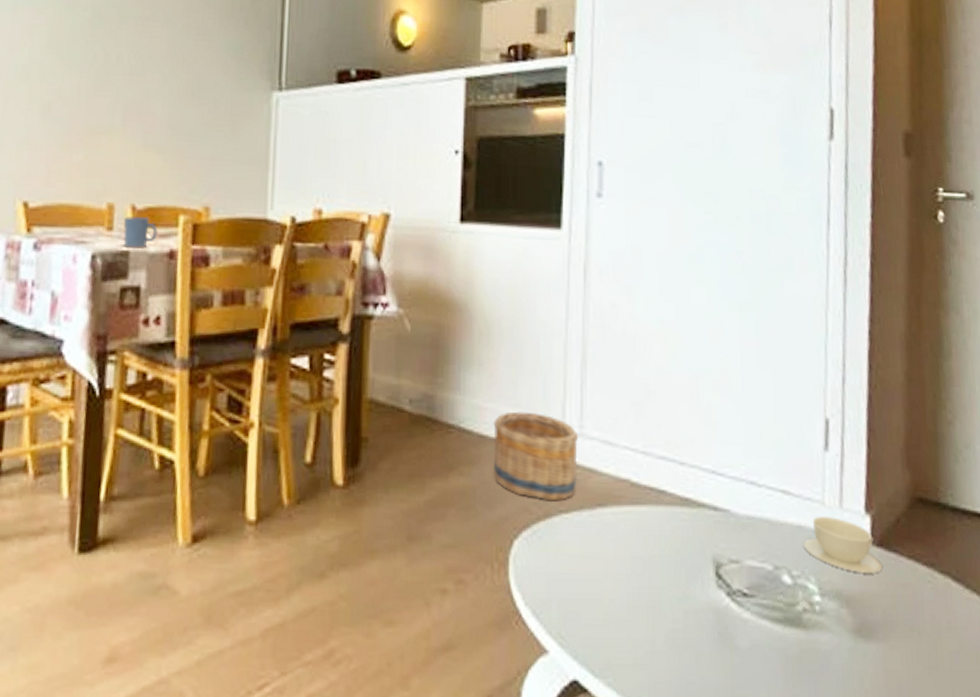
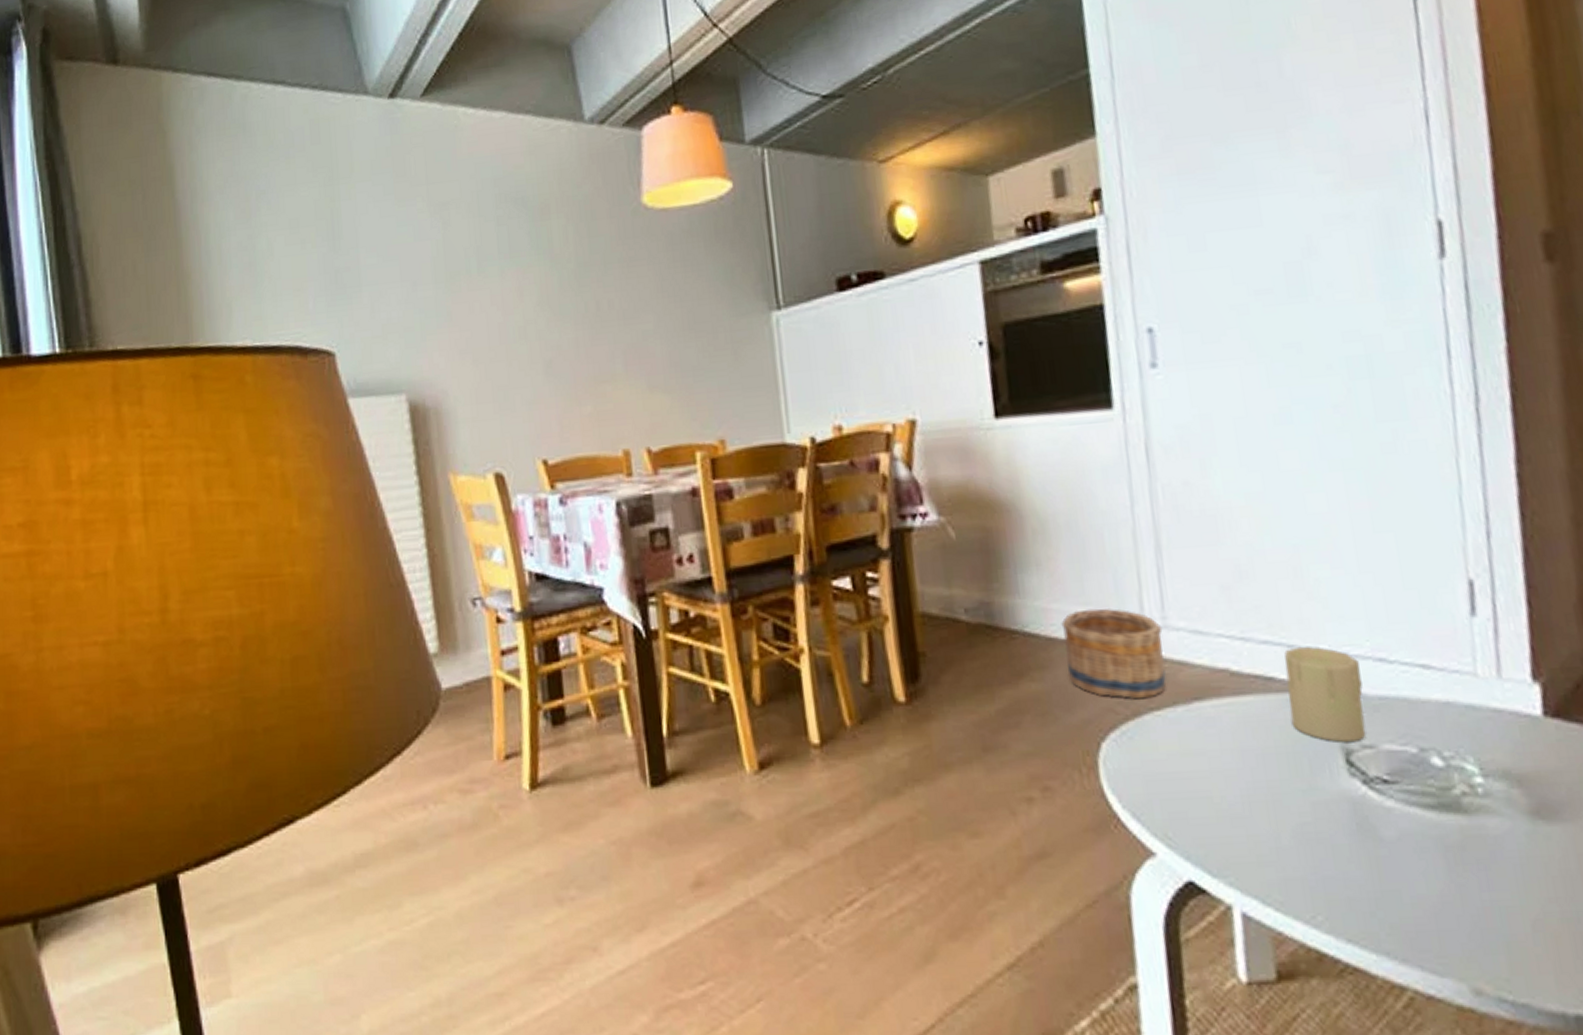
mug: present [123,216,158,250] -> none [642,458,677,493]
candle: none [675,464,735,556] -> present [1284,646,1366,742]
teacup: present [803,517,883,573] -> none [1454,689,1563,748]

